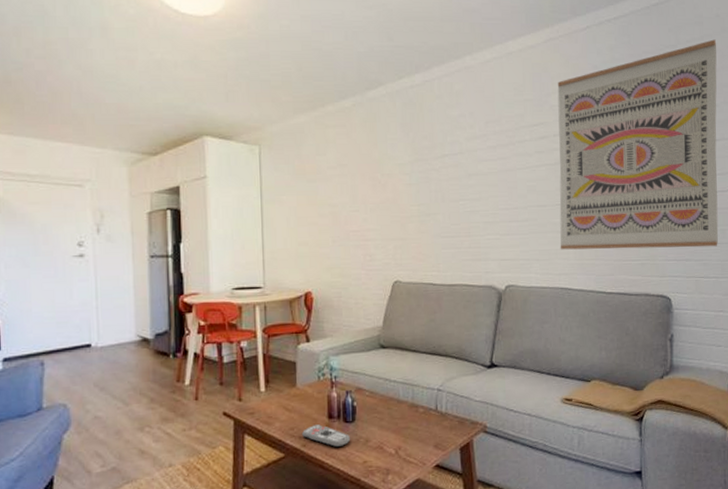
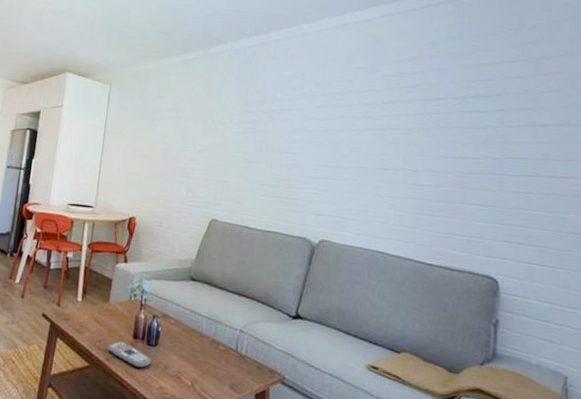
wall art: present [557,39,719,250] -> none [379,26,566,234]

